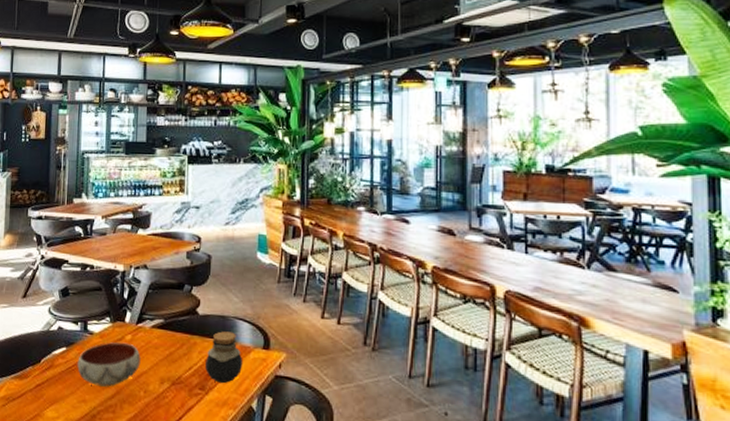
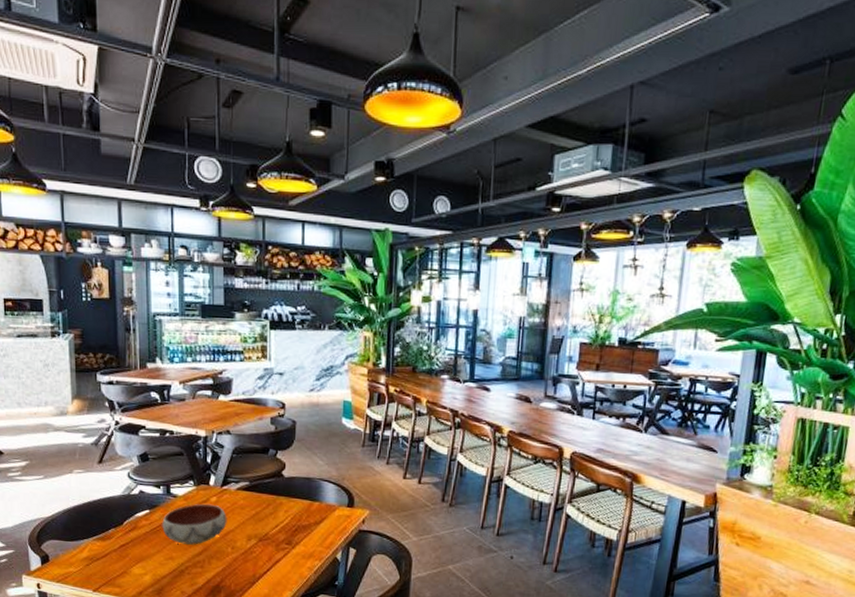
jar: present [205,331,243,384] -> none [292,492,329,539]

